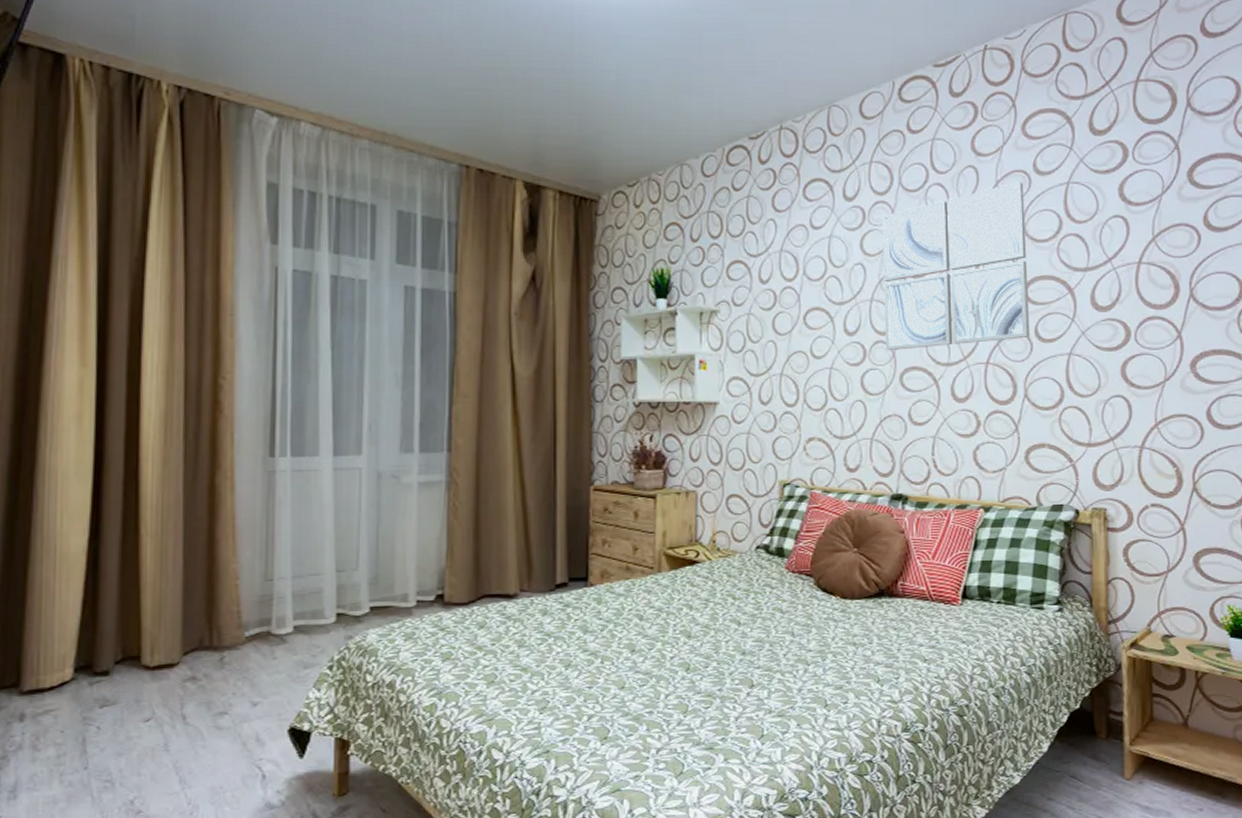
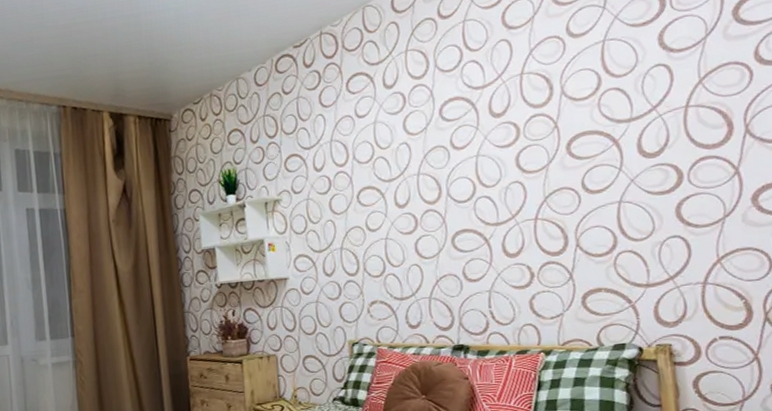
wall art: present [882,182,1029,351] -> none [421,47,577,218]

